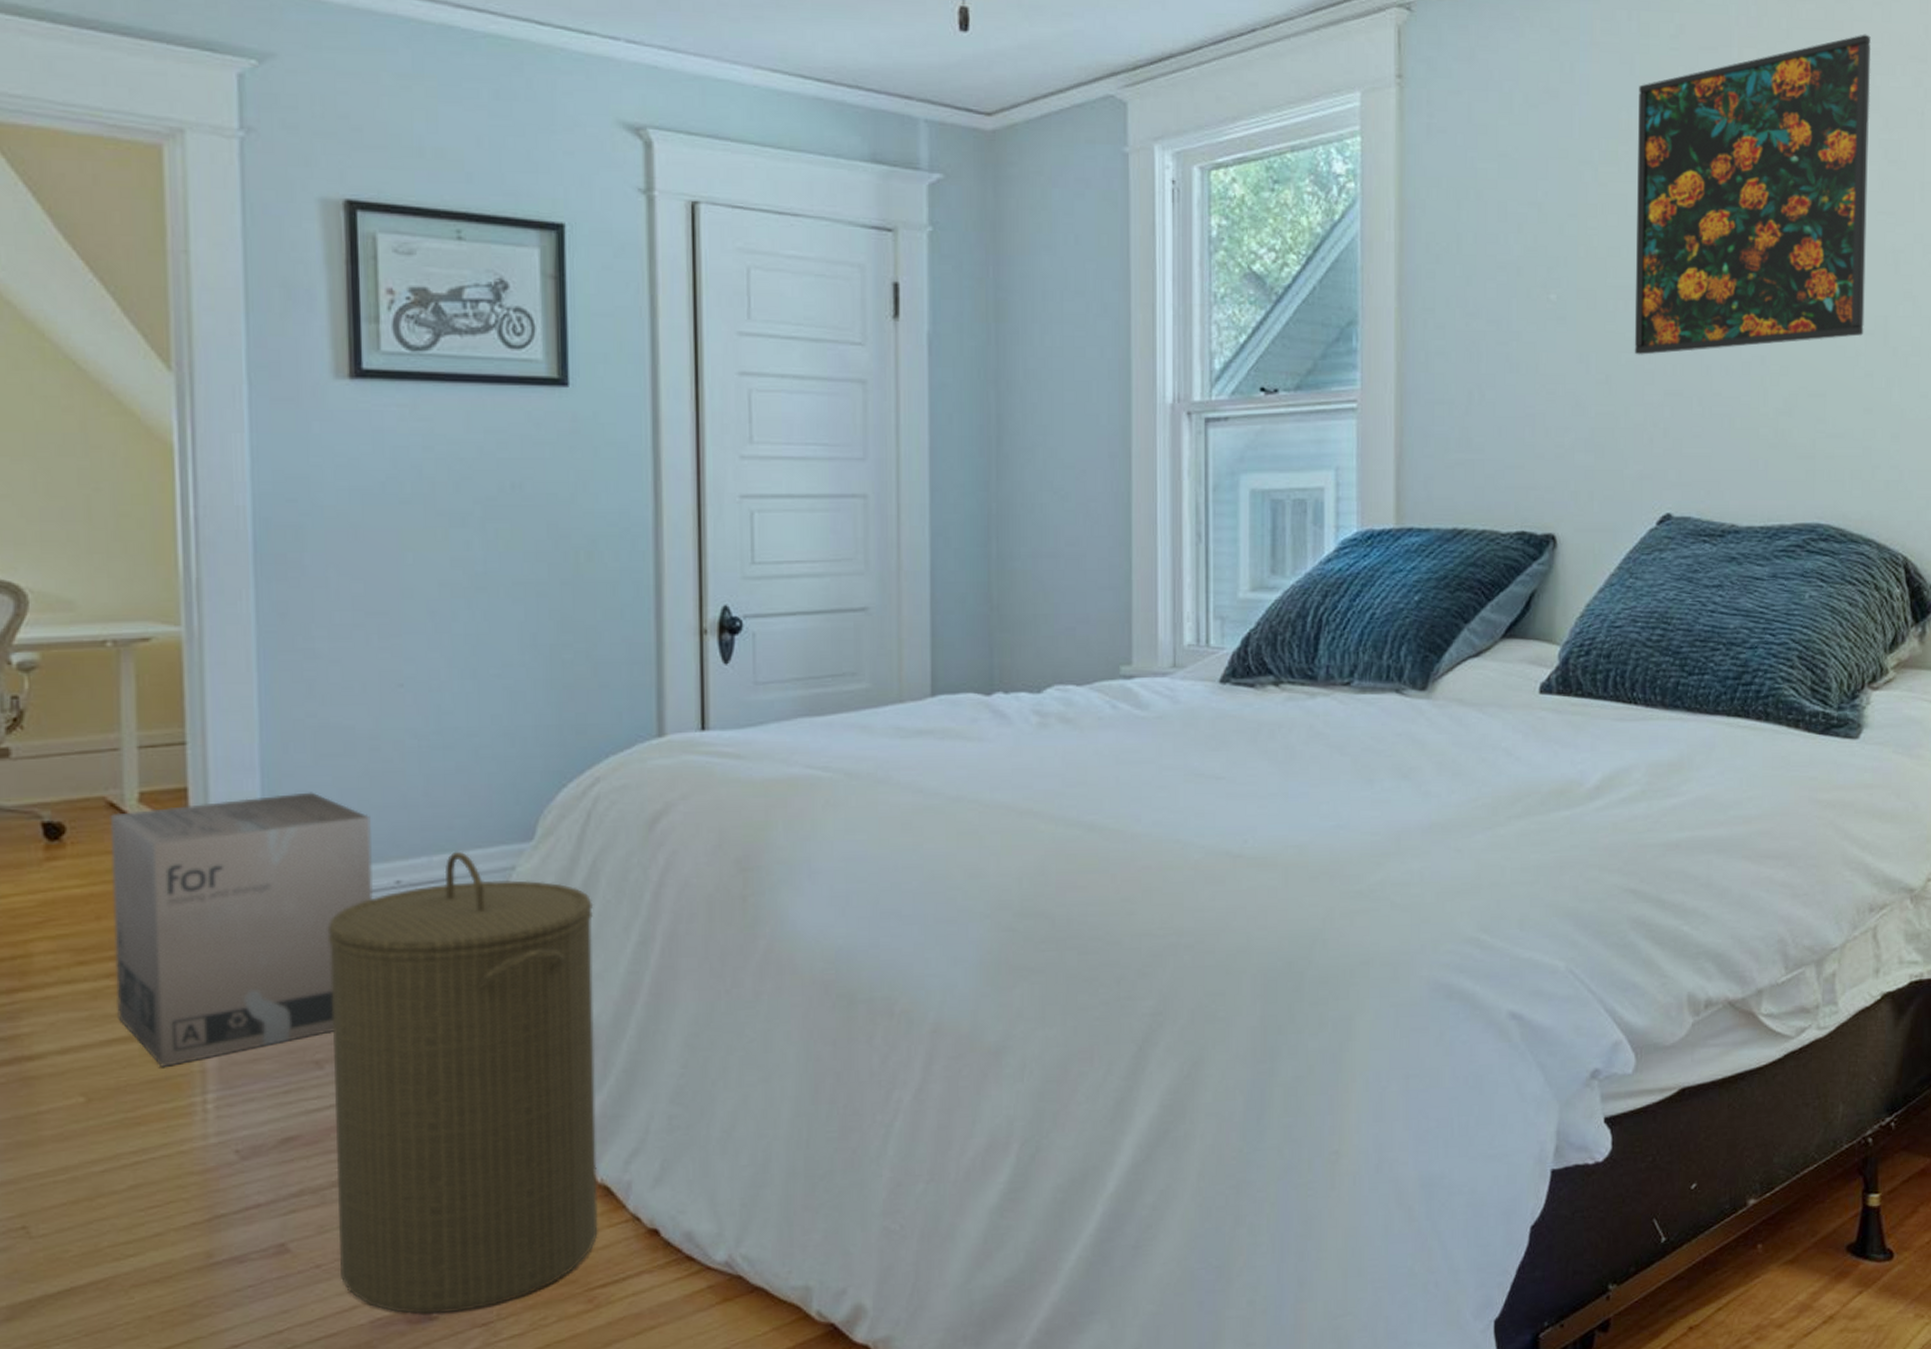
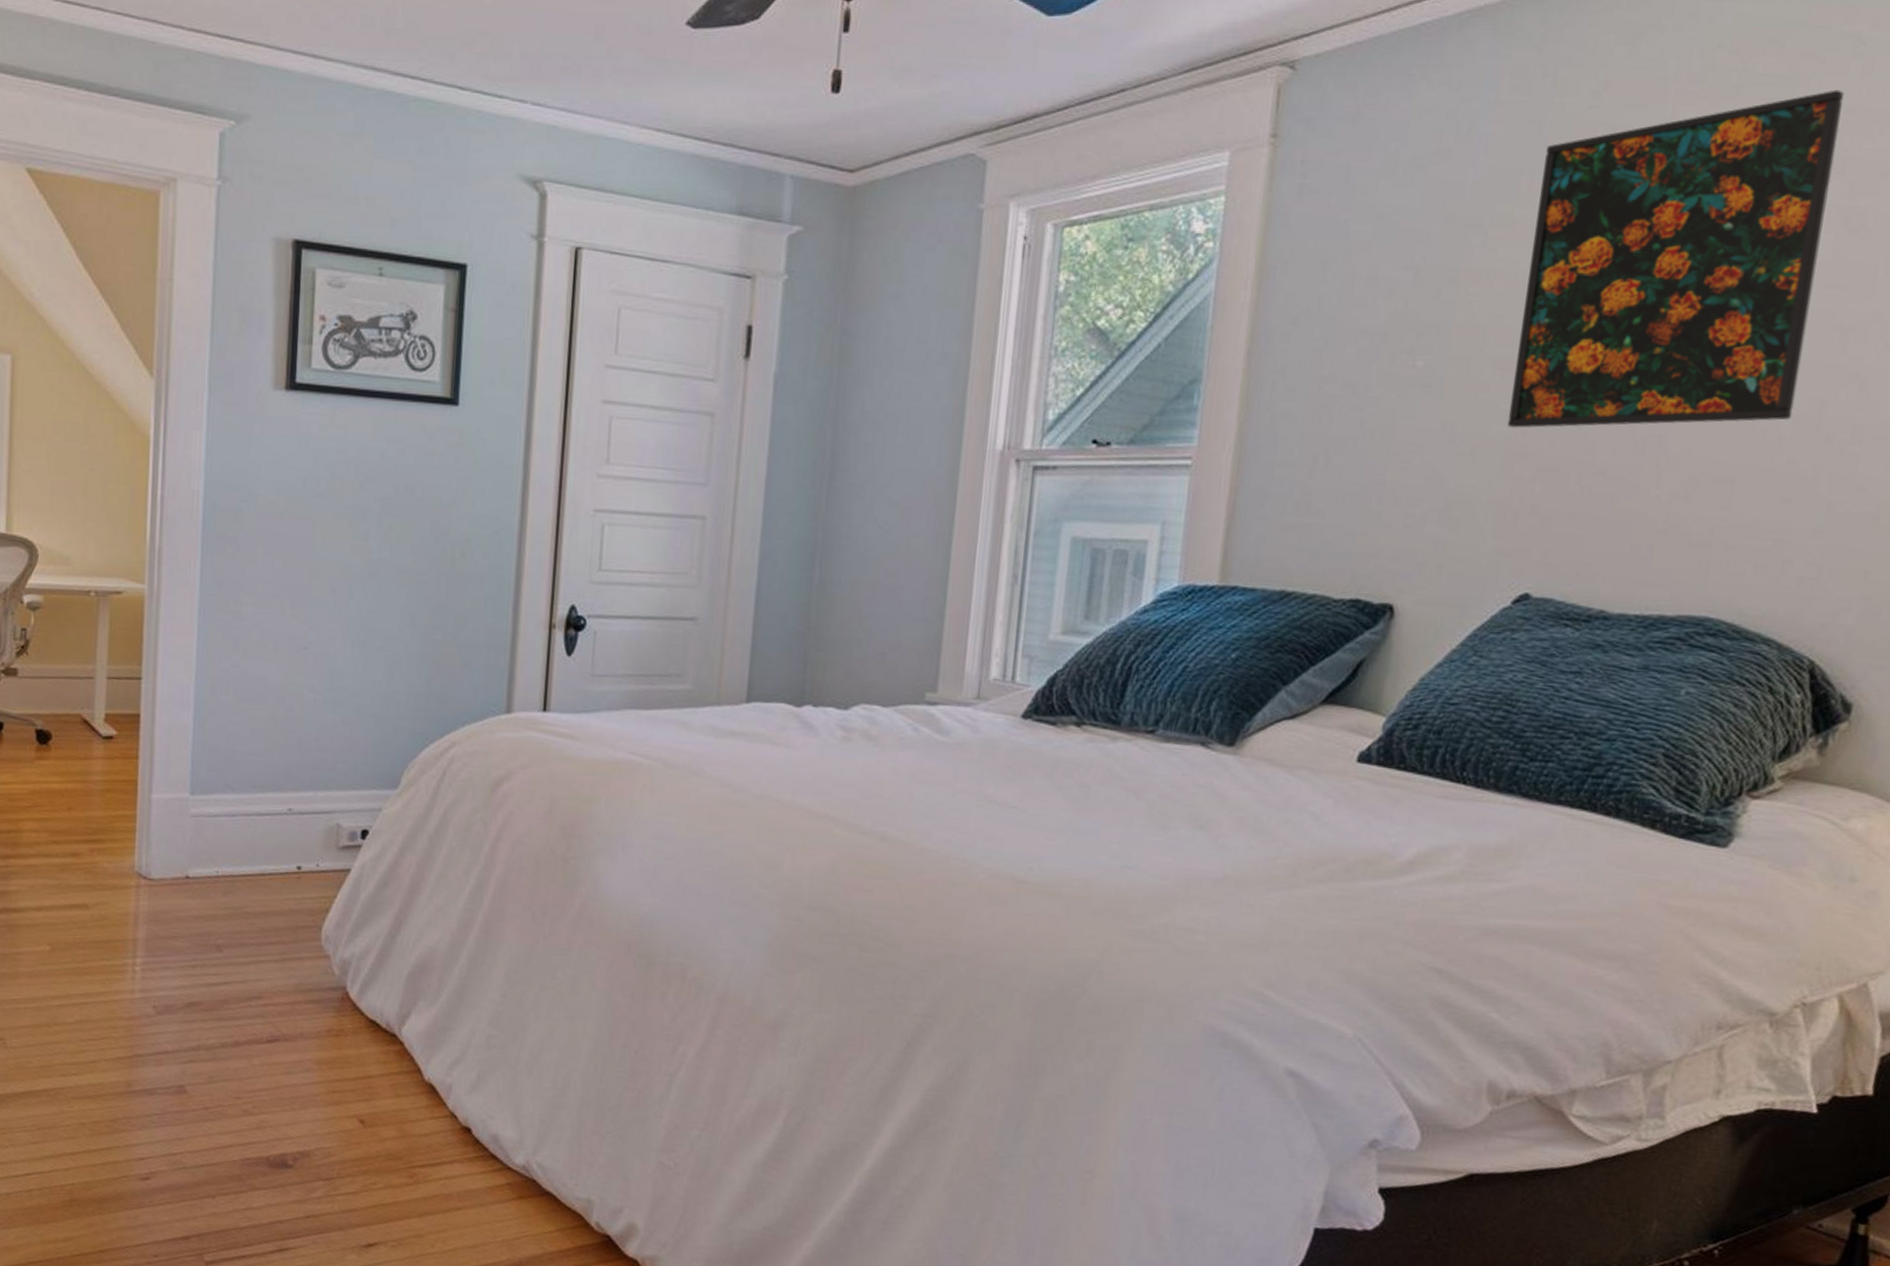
cardboard box: present [110,792,373,1067] -> none [77,727,273,933]
laundry hamper: present [327,851,598,1314] -> none [222,790,442,1166]

